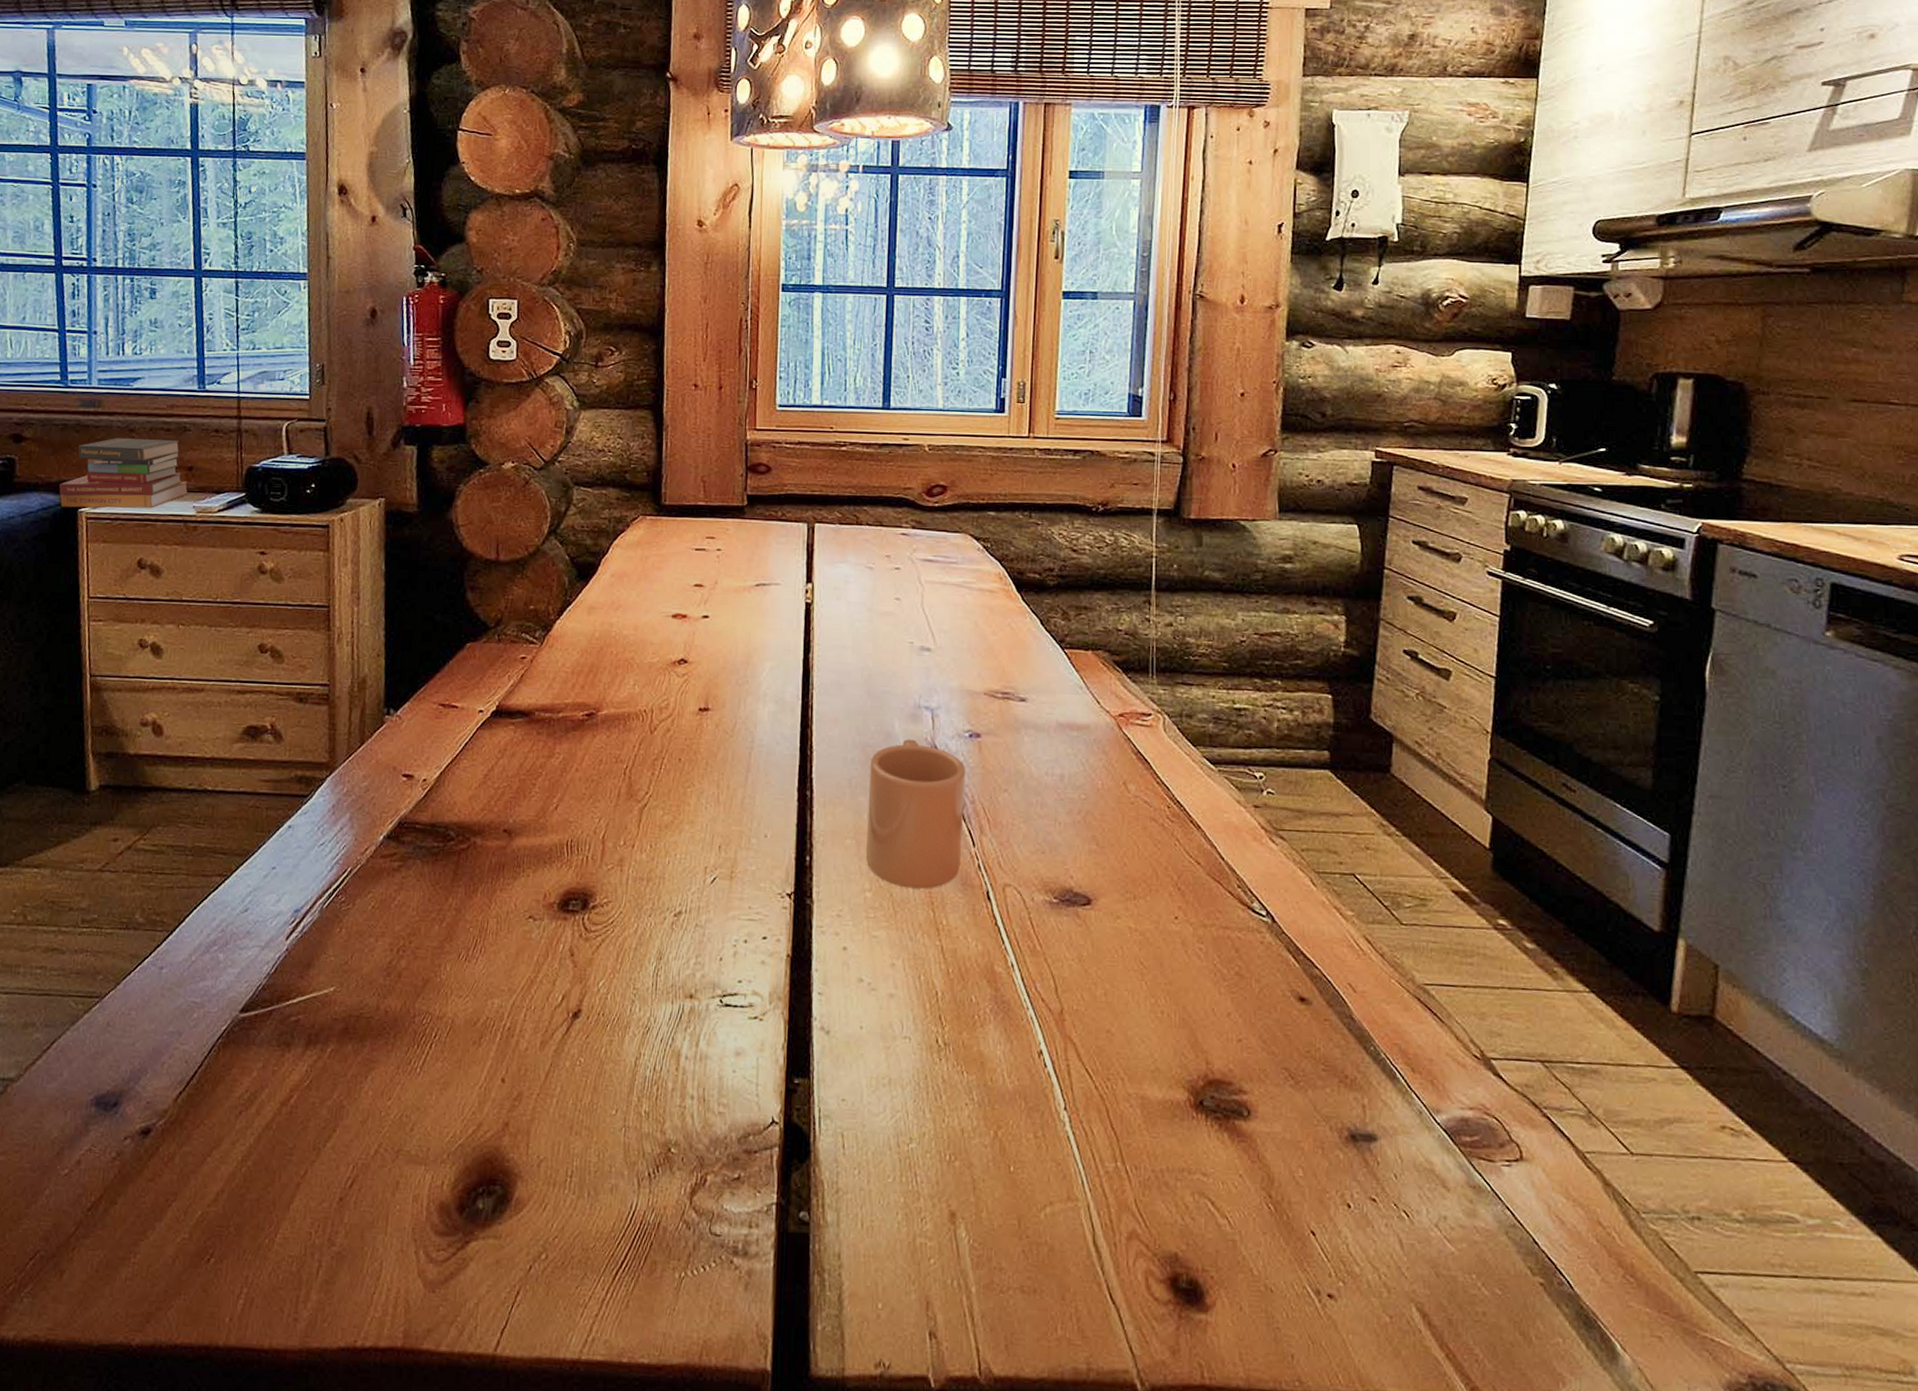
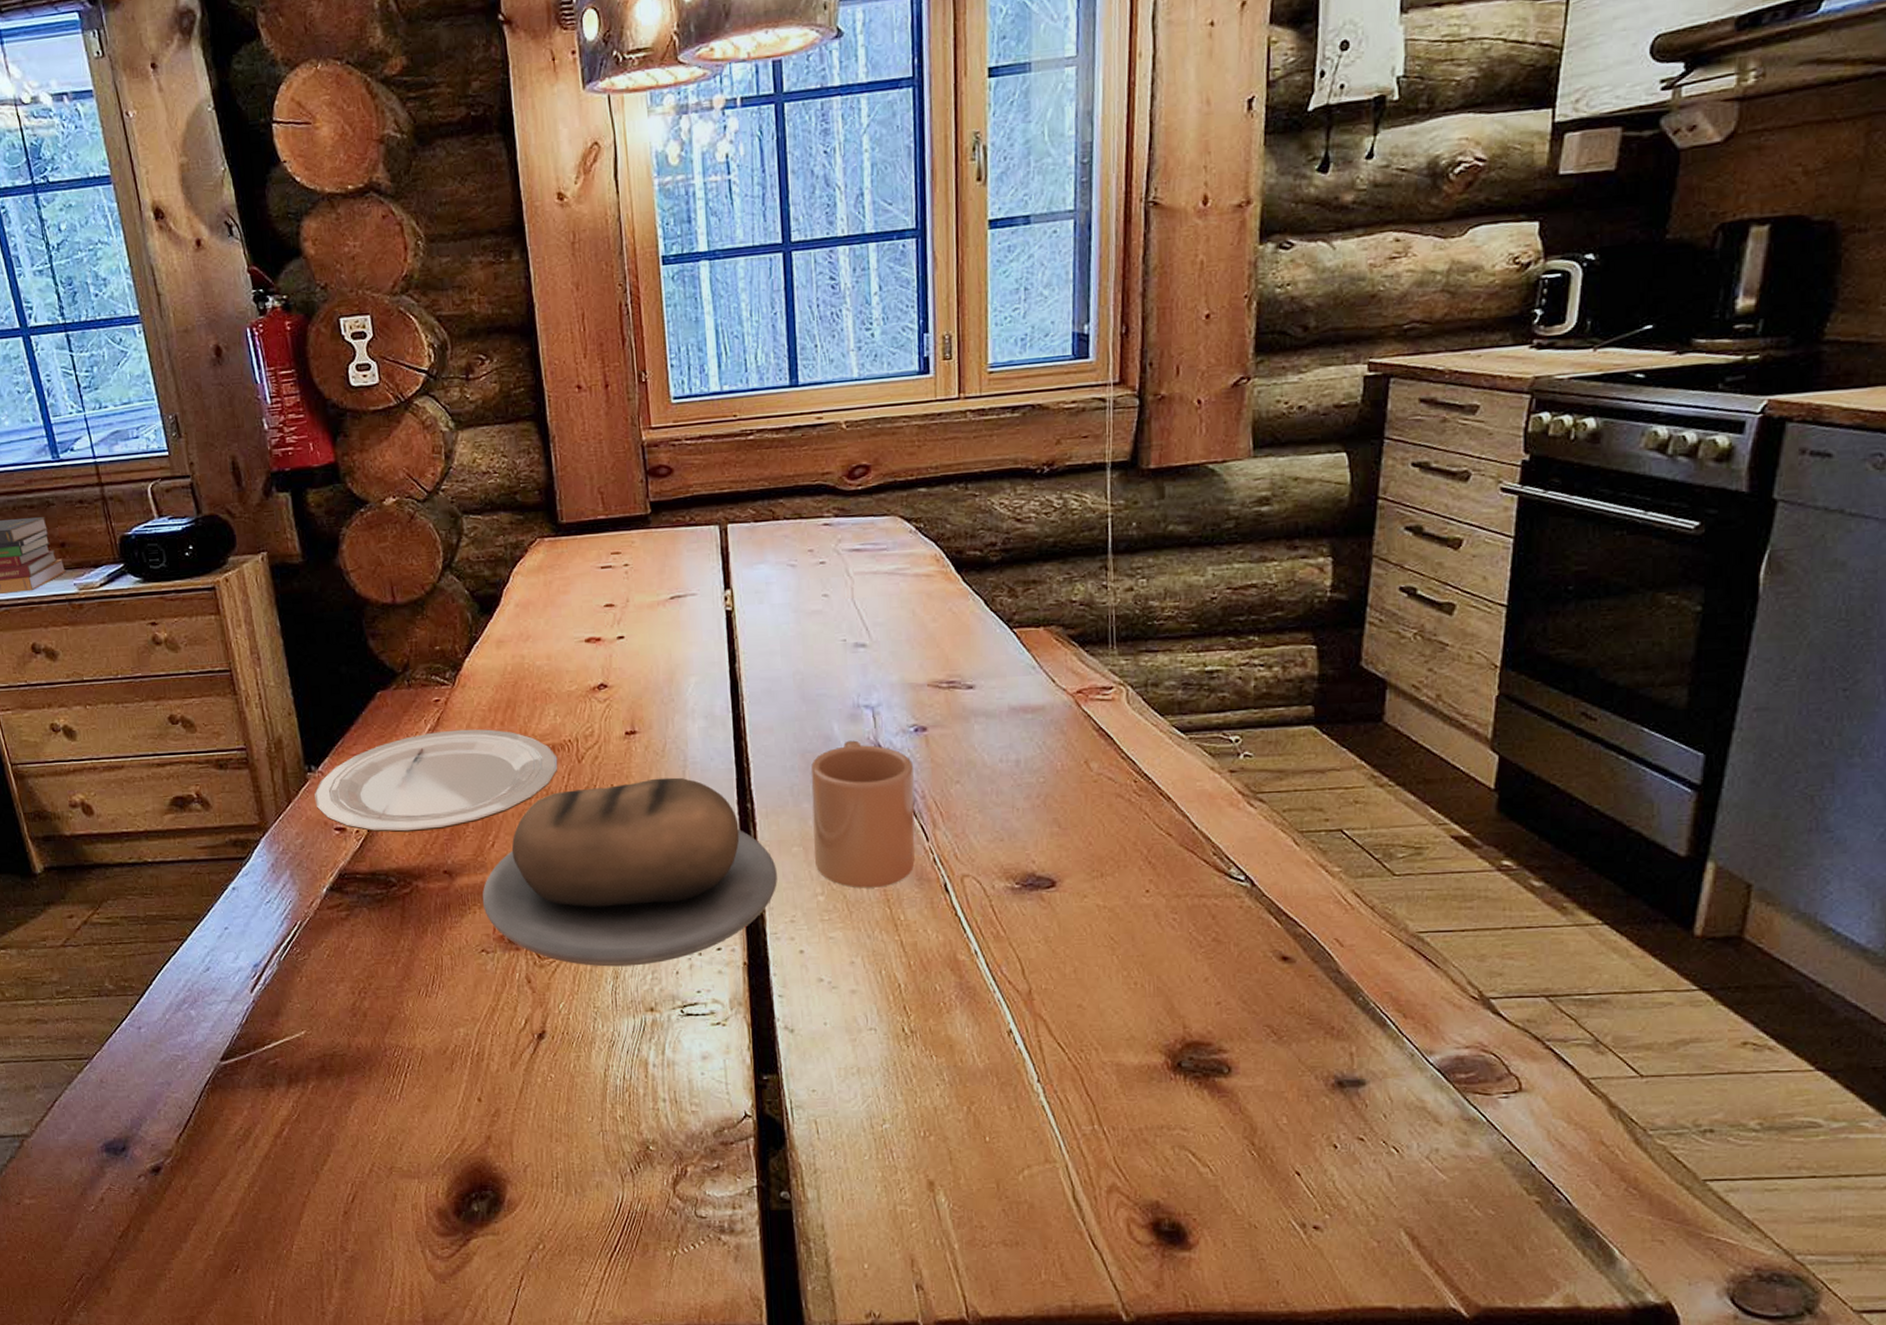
plate: none [388,688,631,787] -> present [314,729,558,833]
bread: none [537,757,829,948] -> present [482,777,777,967]

